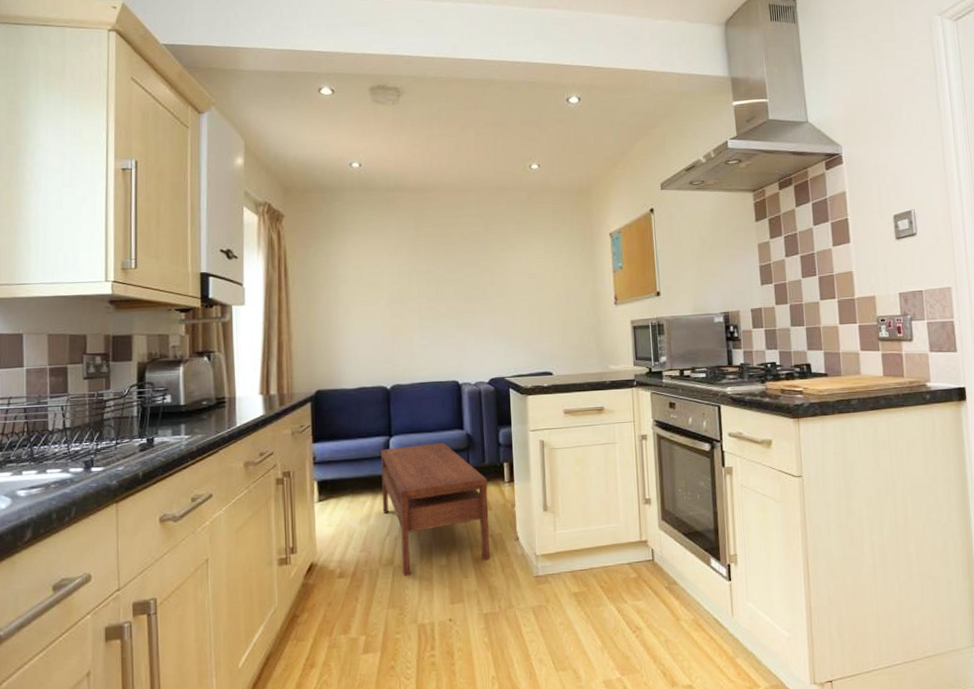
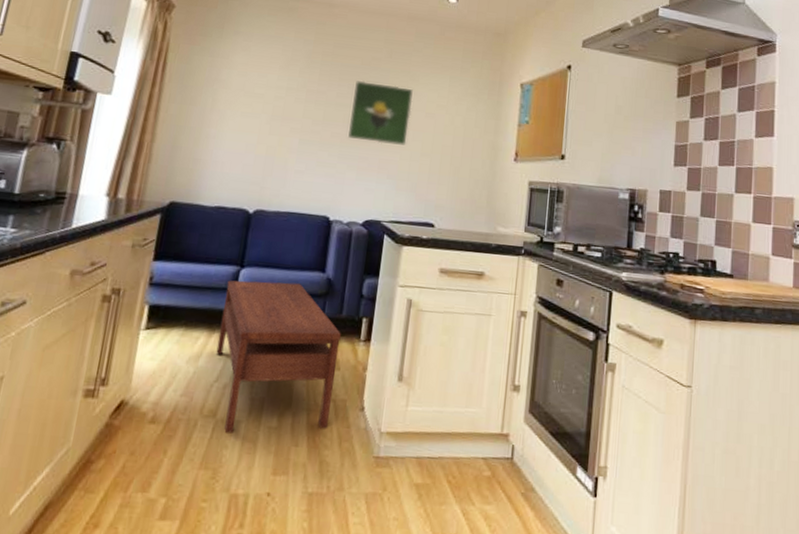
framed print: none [460,254,515,310] -> present [347,80,413,146]

